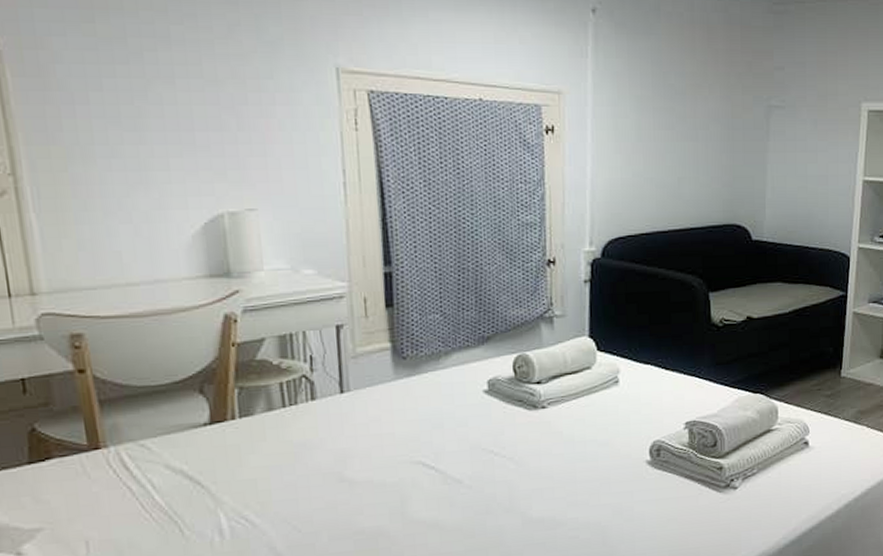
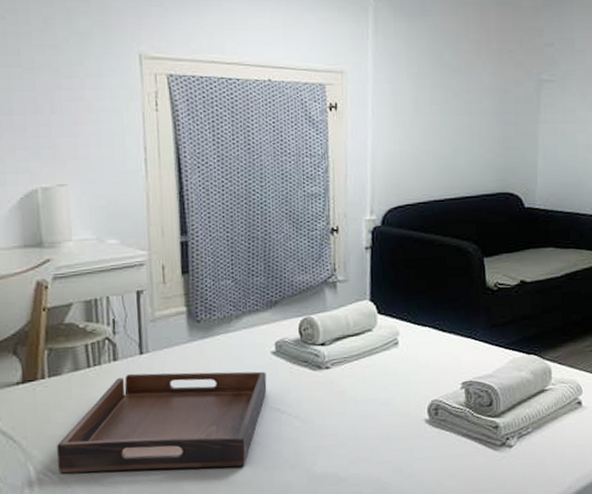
serving tray: none [250,411,479,521] -> present [57,371,267,474]

